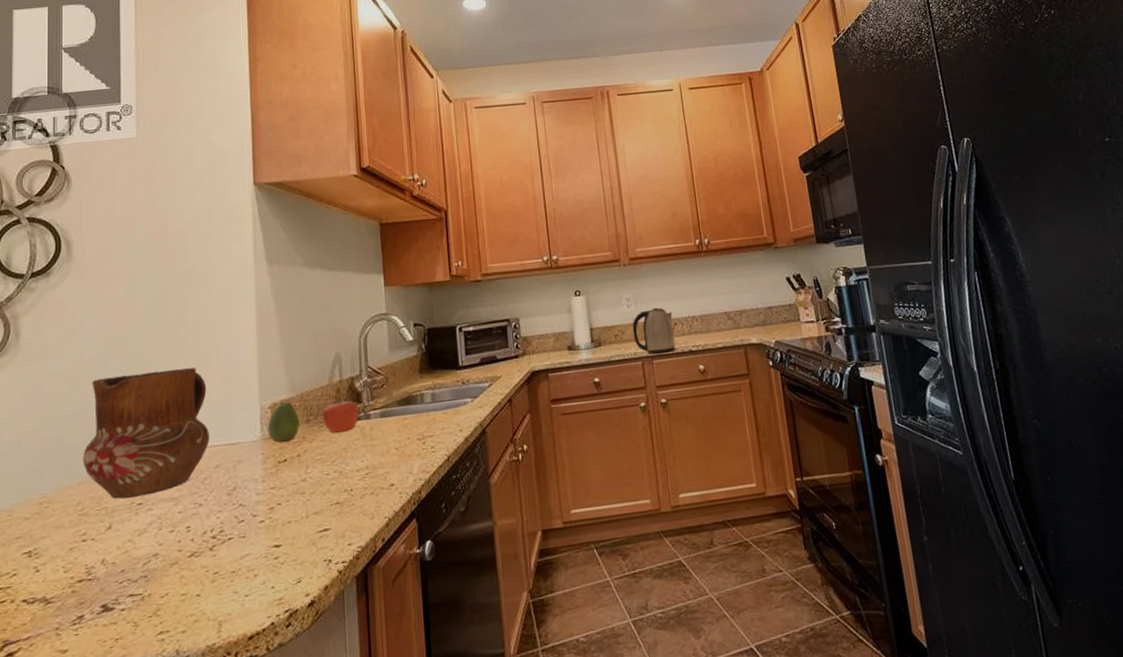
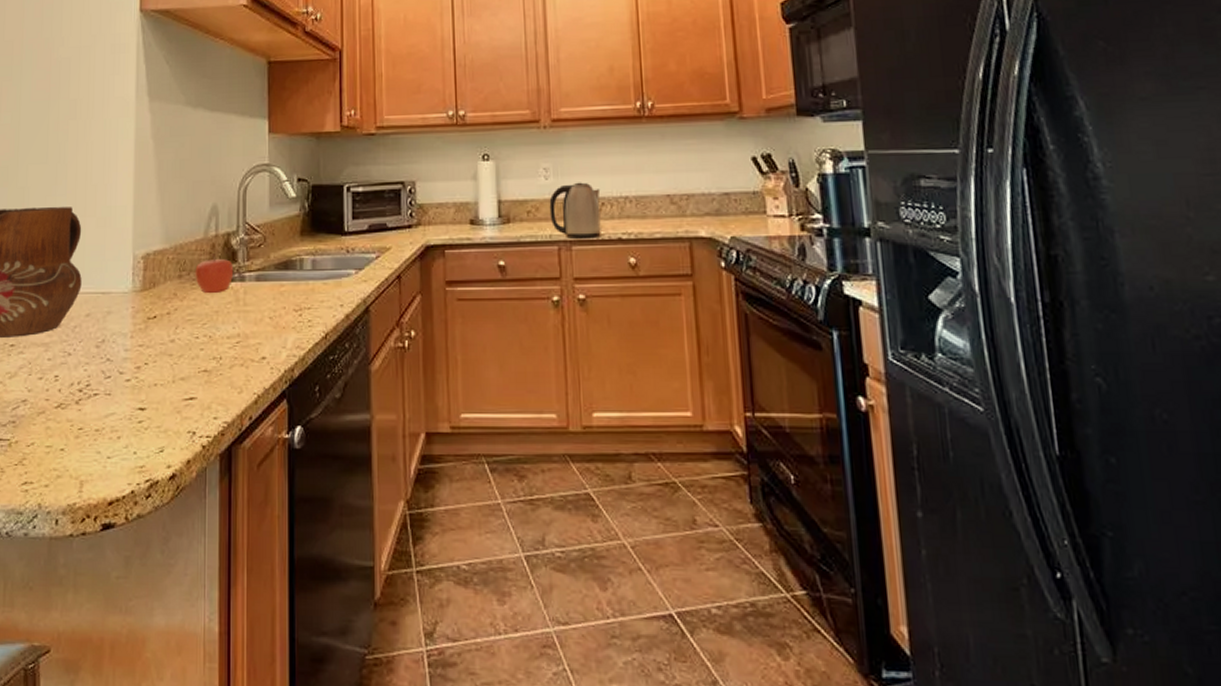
fruit: present [268,402,299,443] -> none [140,253,171,298]

